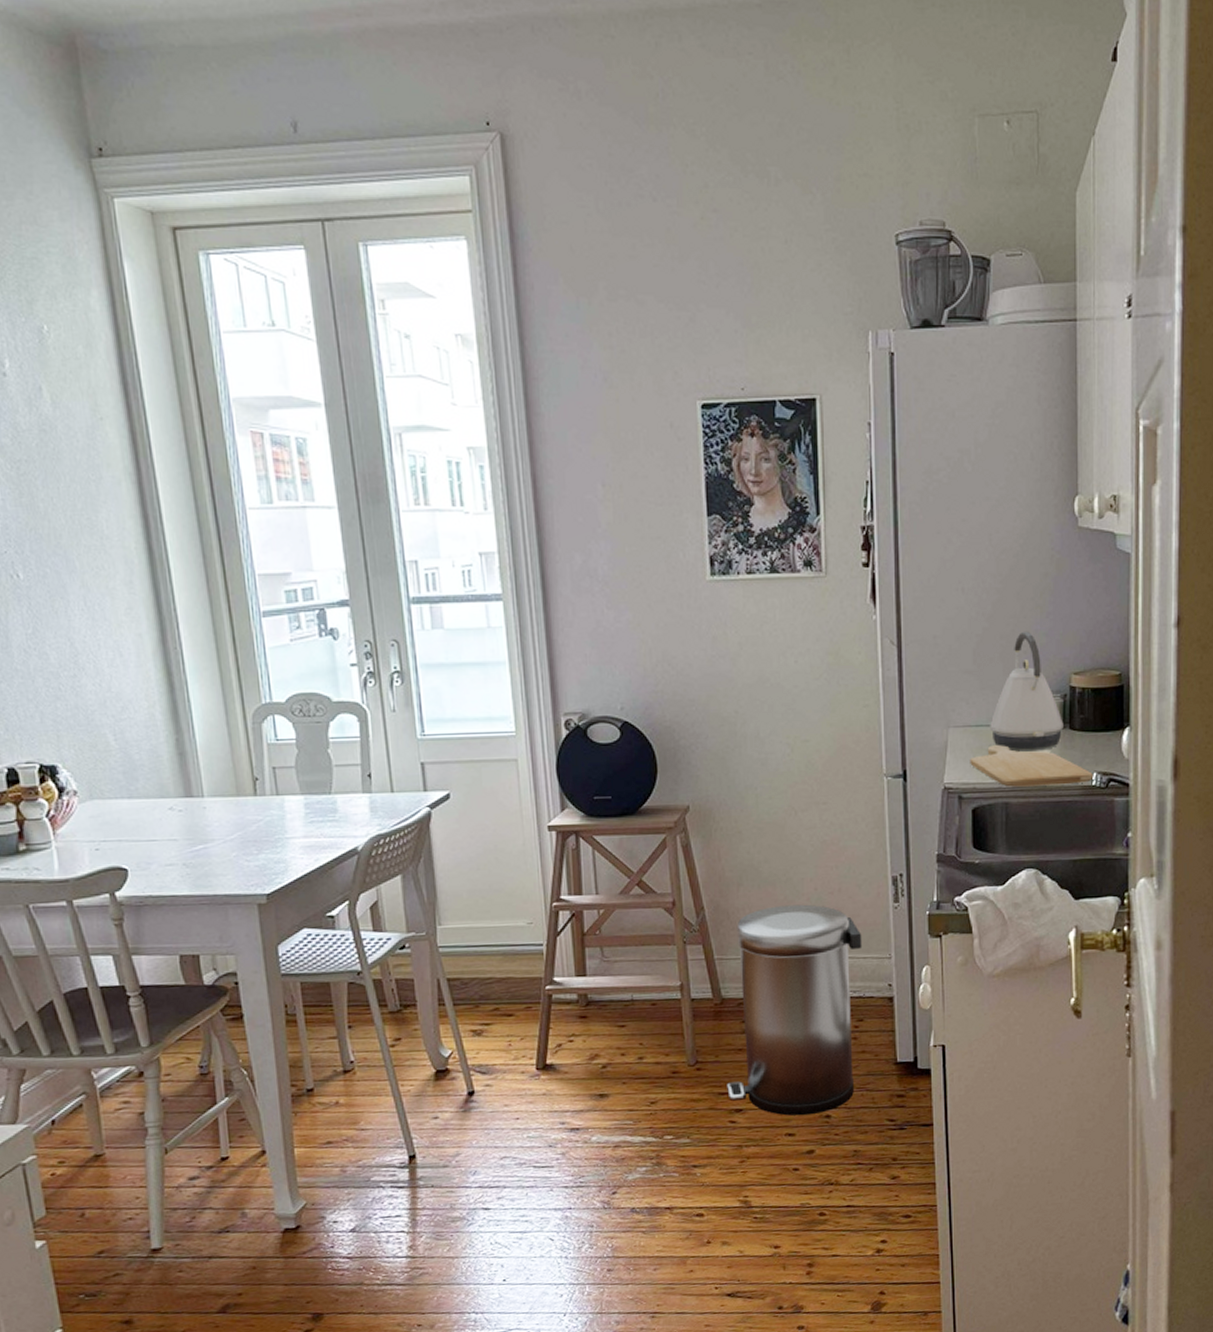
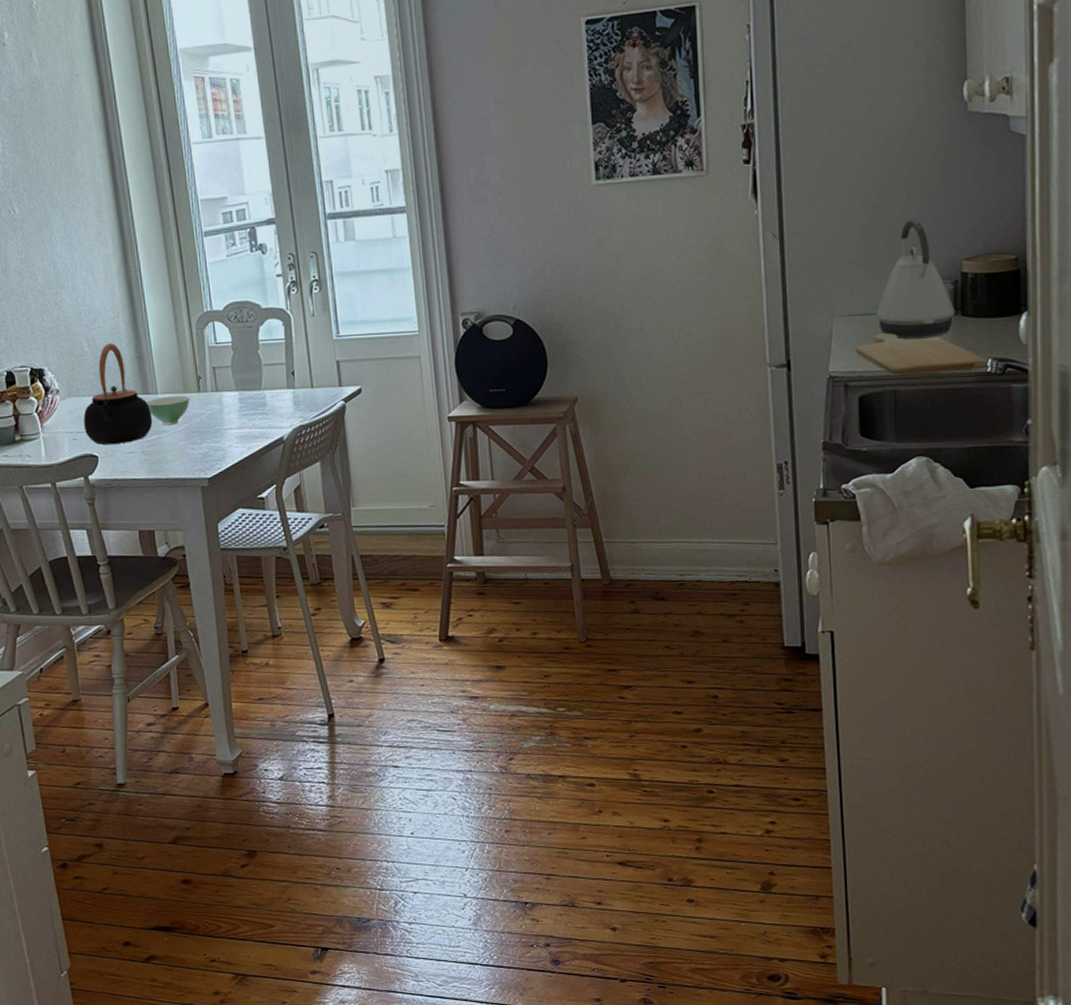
teapot: none [109,737,198,855] -> present [83,343,153,445]
bowl: none [189,799,244,834] -> present [146,395,190,426]
pedal bin: present [726,904,863,1116] -> none [615,490,748,694]

